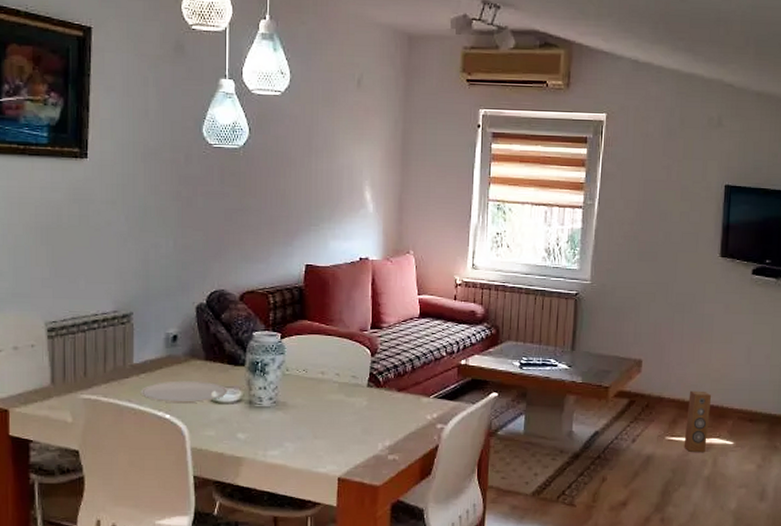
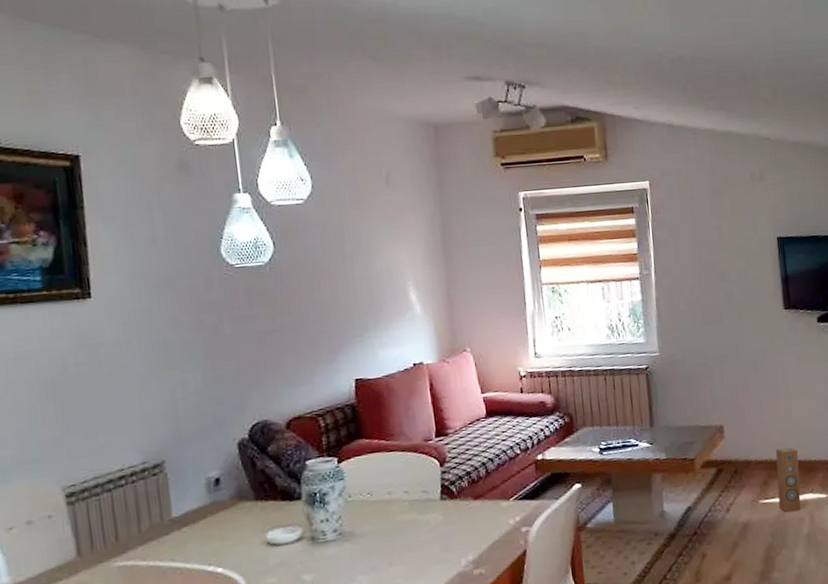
plate: present [140,381,227,404] -> none [184,523,286,555]

